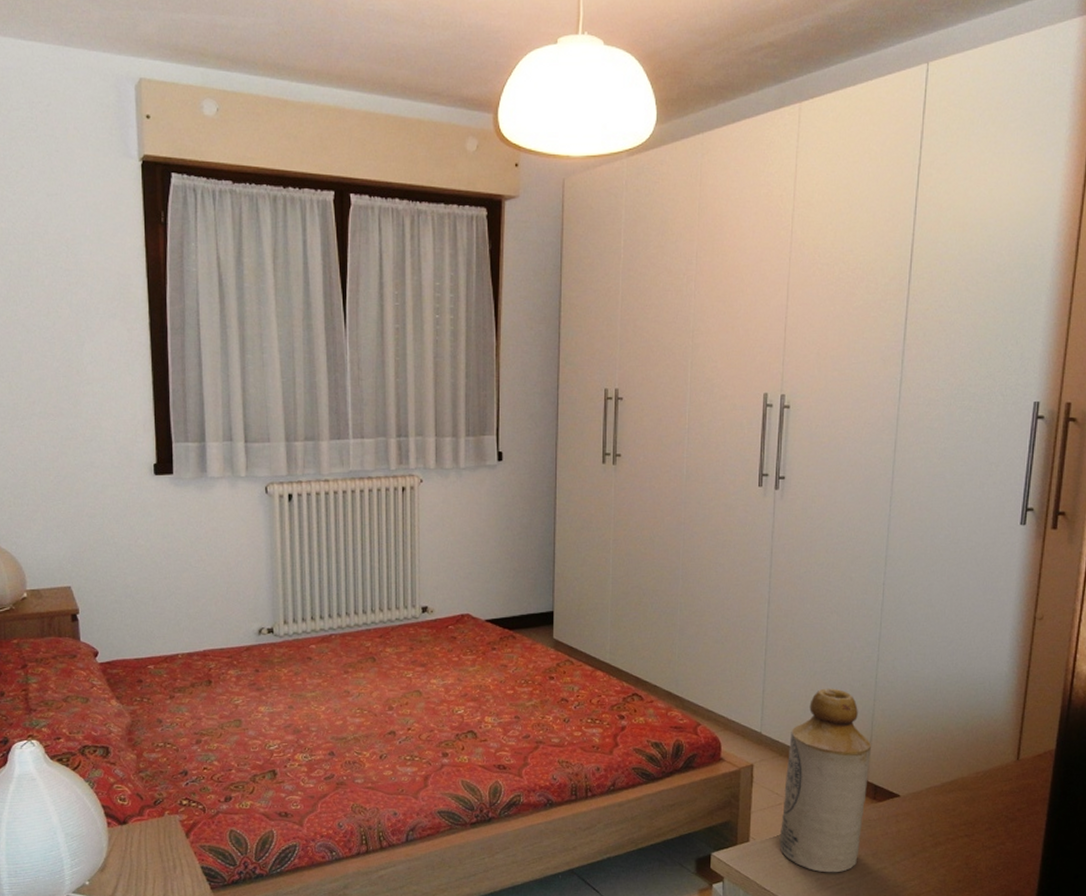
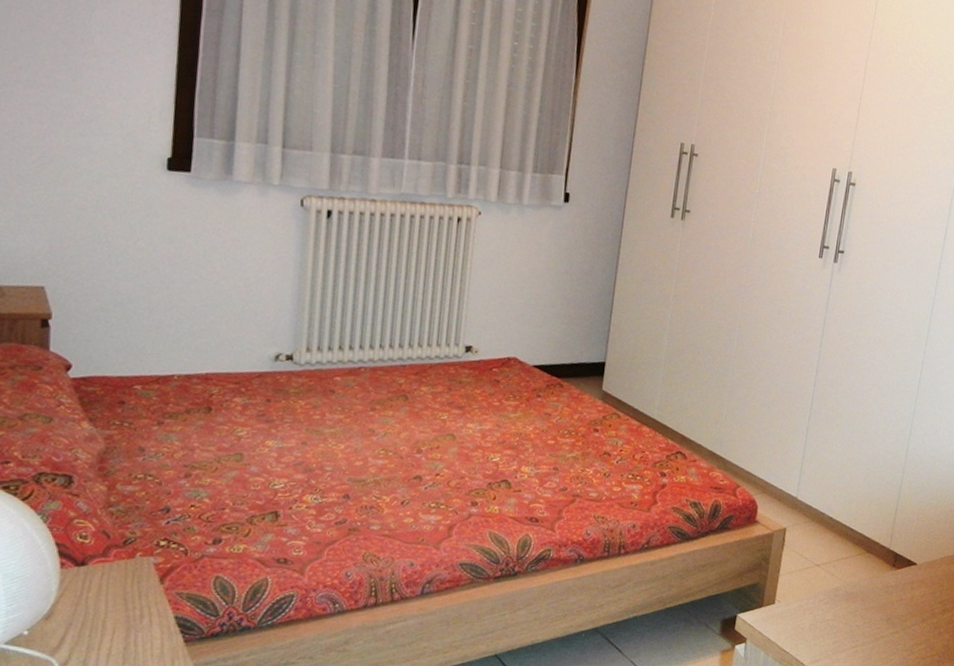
bottle: present [779,688,871,873] -> none [802,458,896,636]

